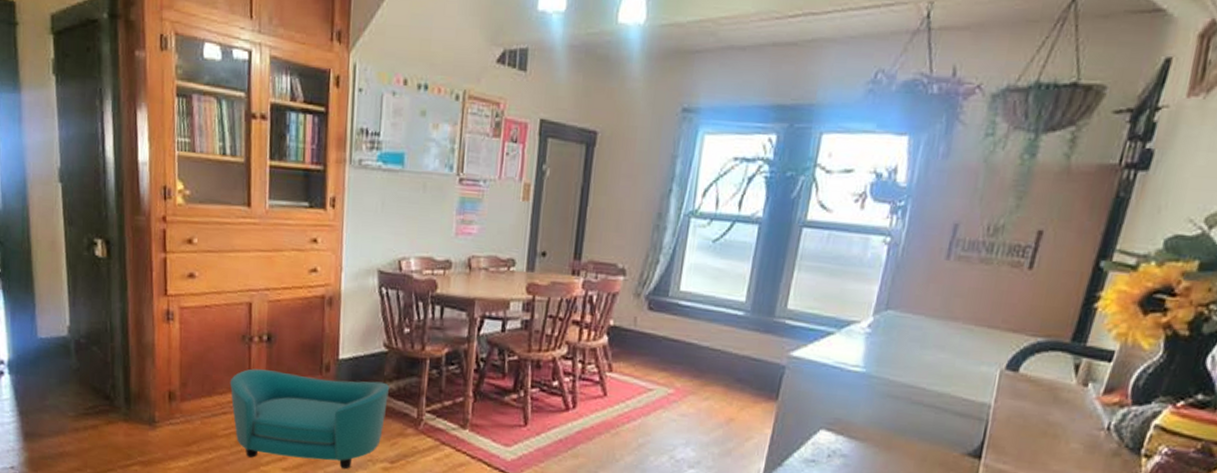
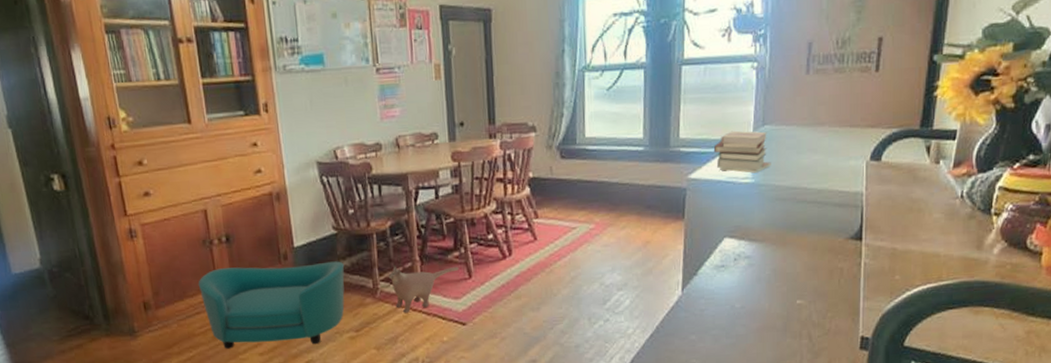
cat: none [435,395,515,452] -> present [388,264,459,313]
books: none [823,310,889,363] -> present [713,130,771,174]

